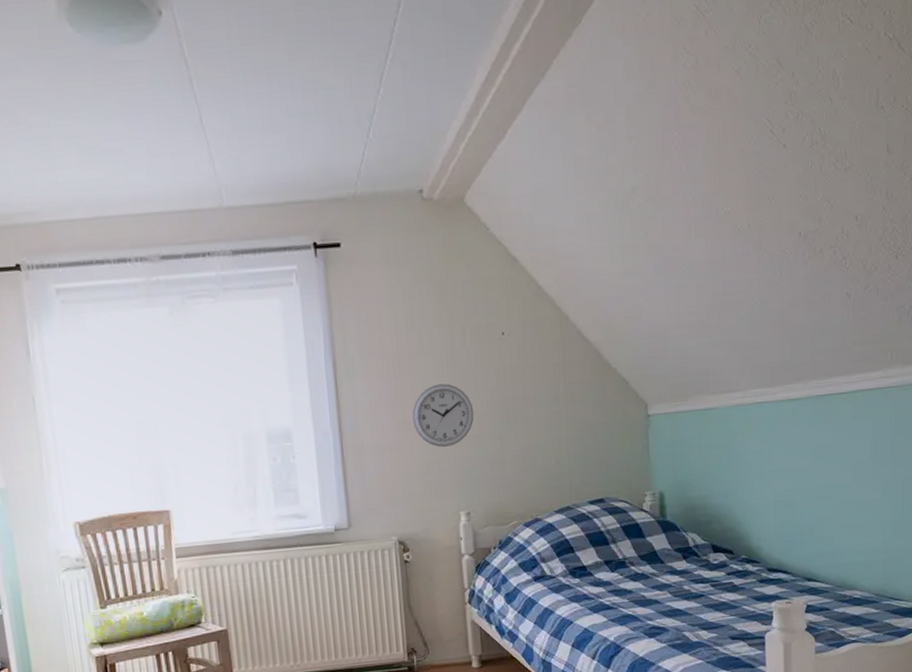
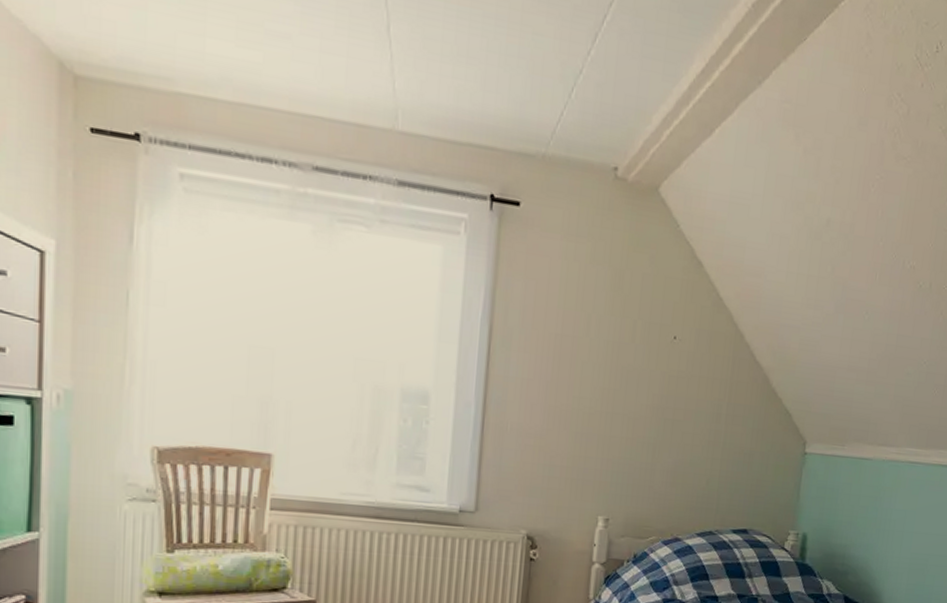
wall clock: present [412,383,474,448] -> none [564,376,631,445]

